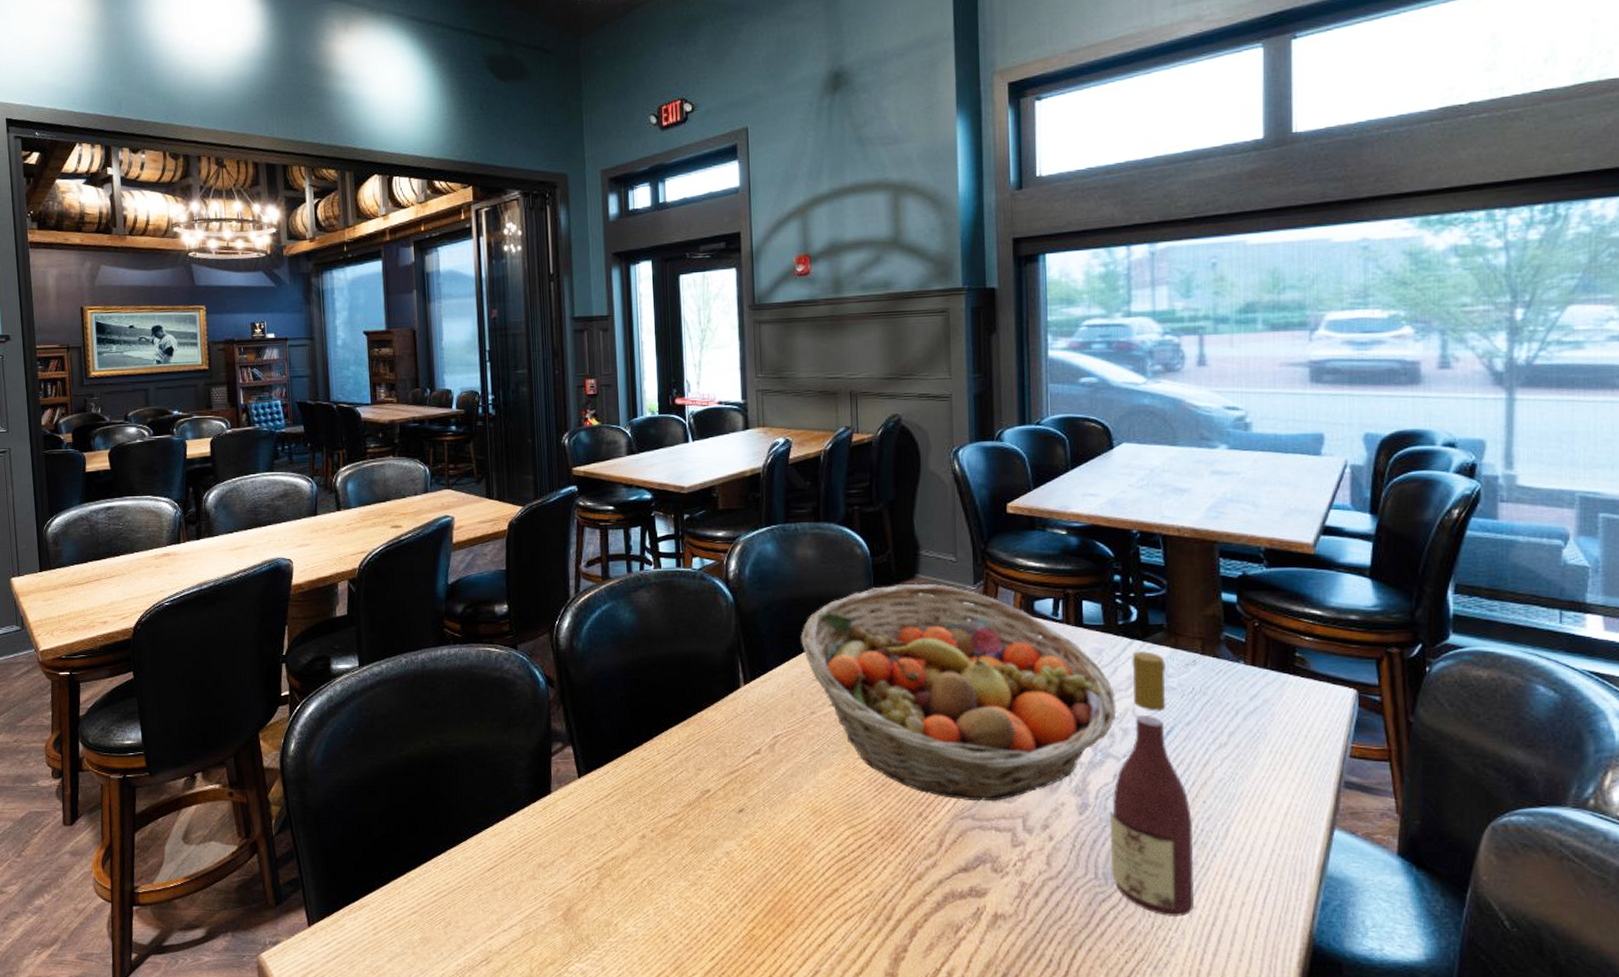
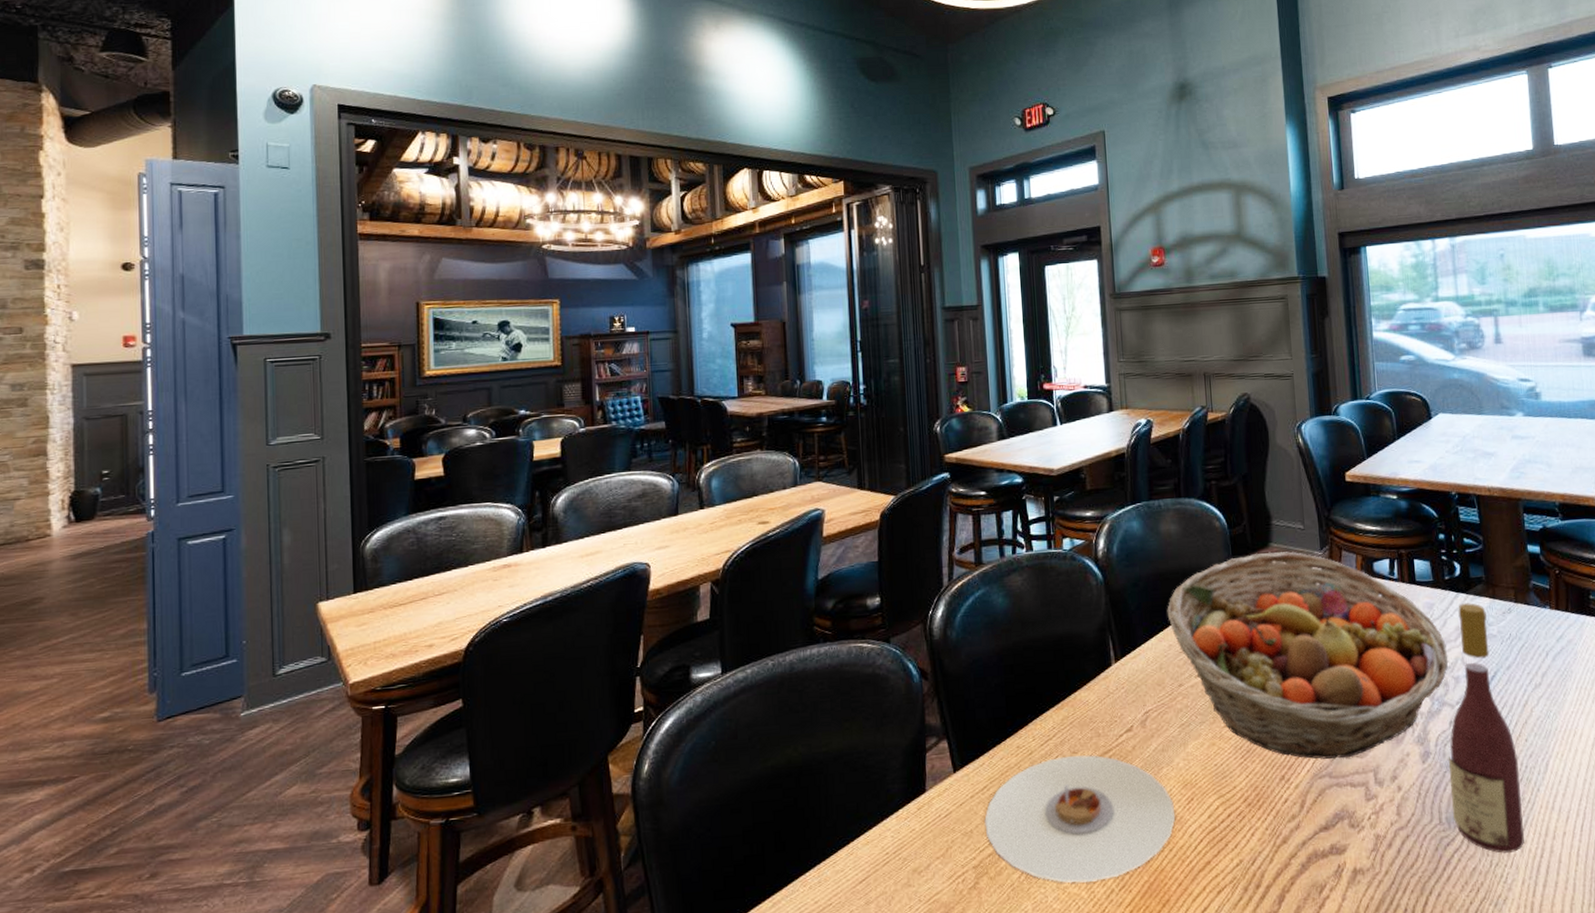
plate: none [608,772,803,895] -> present [984,754,1176,883]

